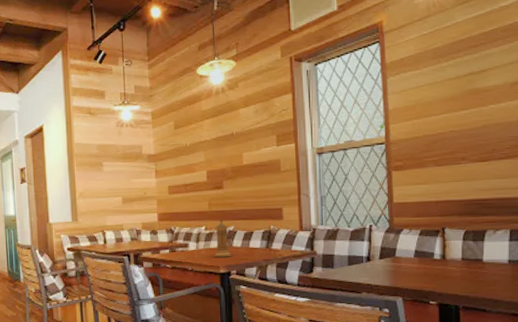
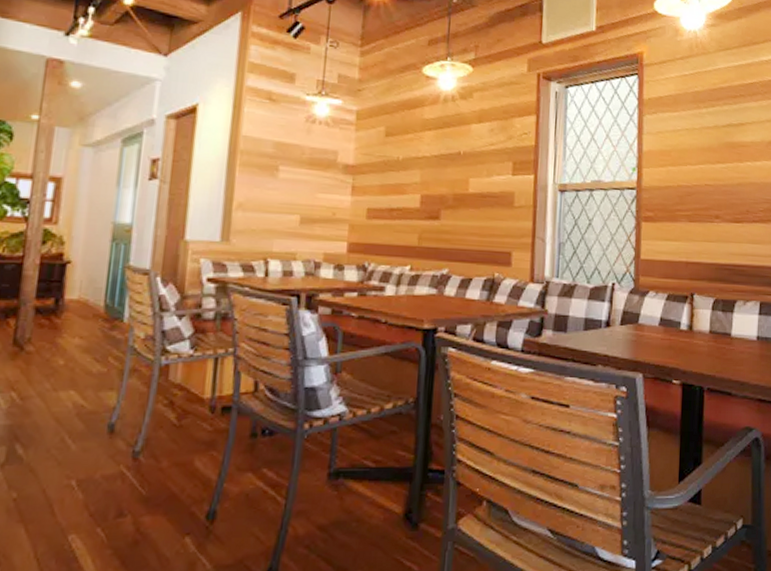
coffee pot: present [214,219,232,258] -> none [417,258,441,309]

